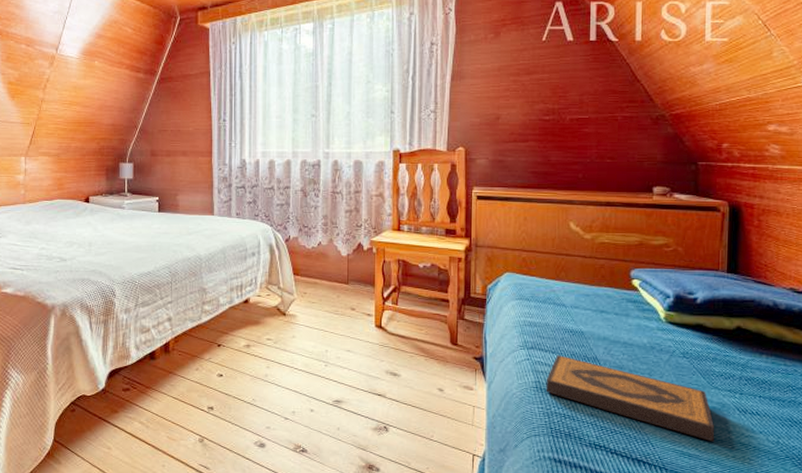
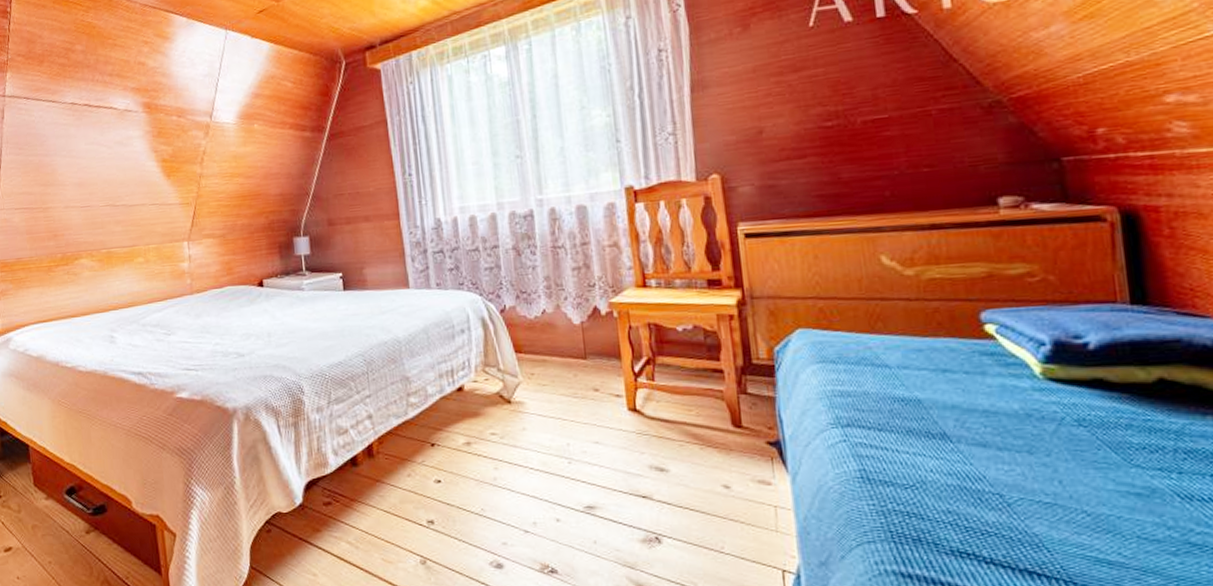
hardback book: present [546,355,715,442] -> none [874,433,1147,543]

